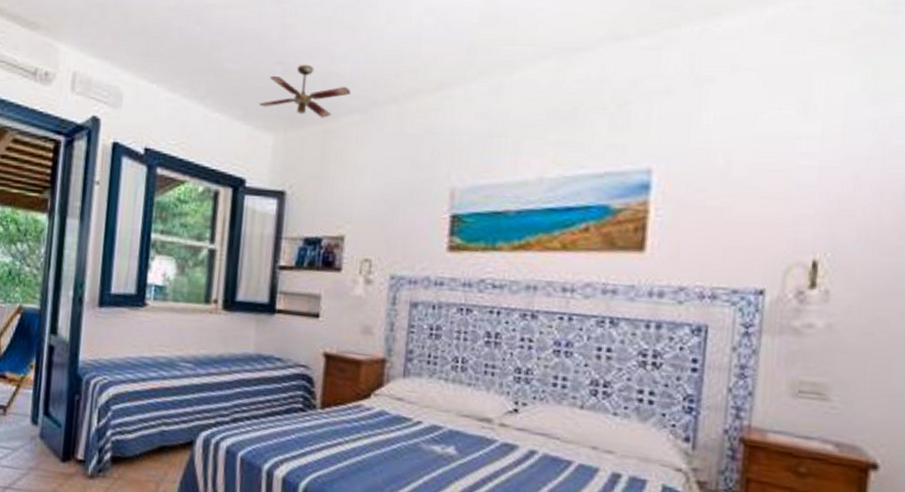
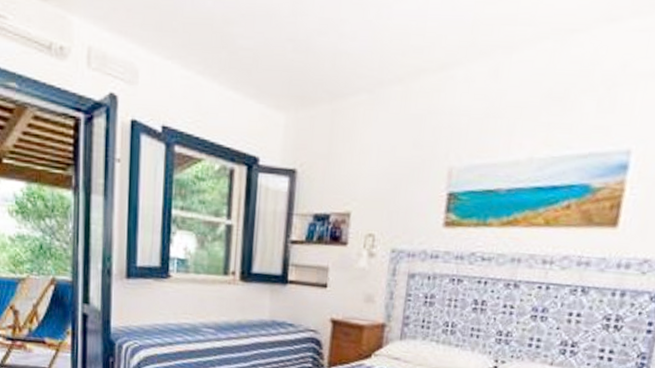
ceiling fan: present [259,64,351,118] -> none [271,41,359,98]

